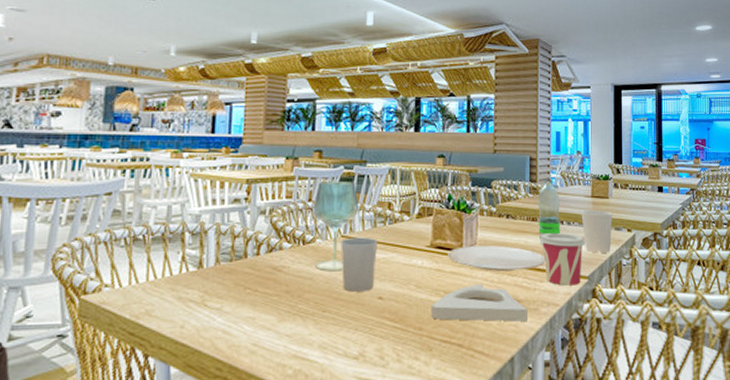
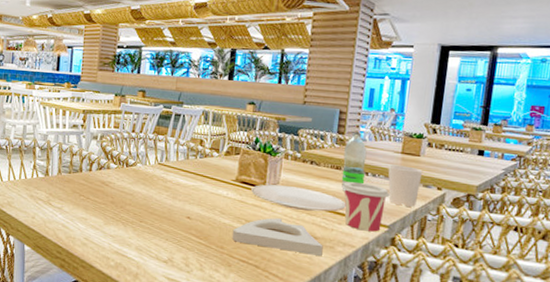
wine glass: present [313,181,360,272] -> none [135,117,175,192]
cup: present [341,237,377,292] -> none [157,165,189,211]

